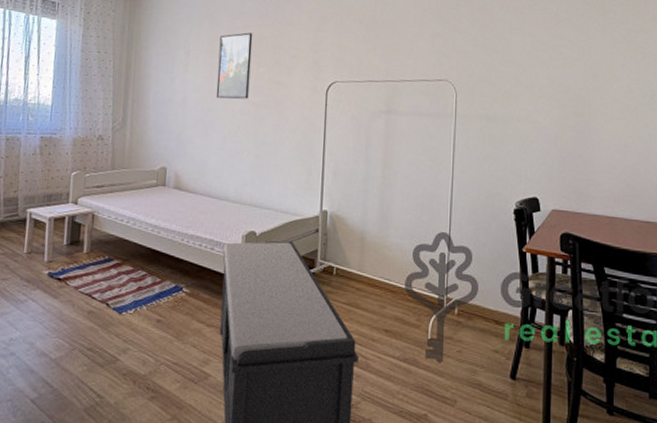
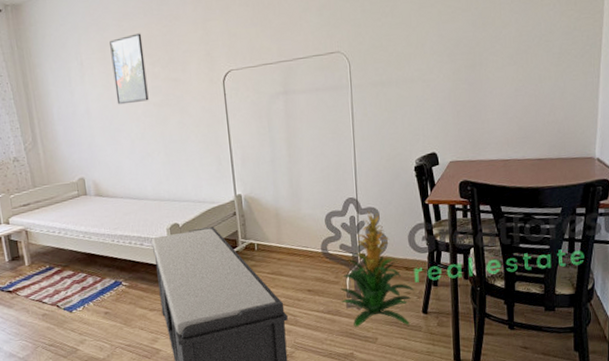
indoor plant: none [420,249,504,391] -> present [340,210,415,327]

